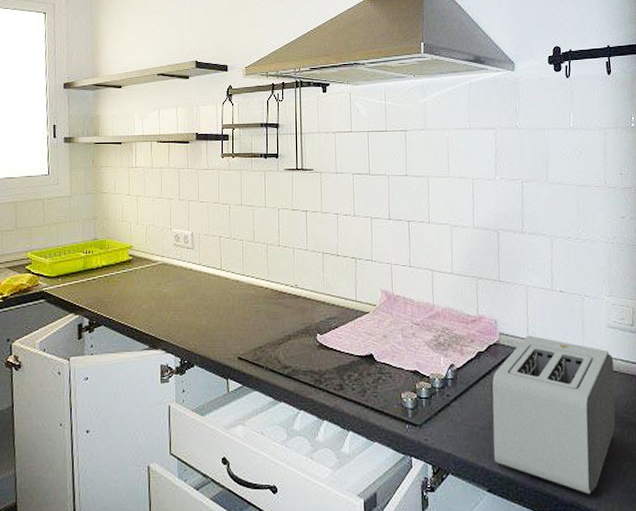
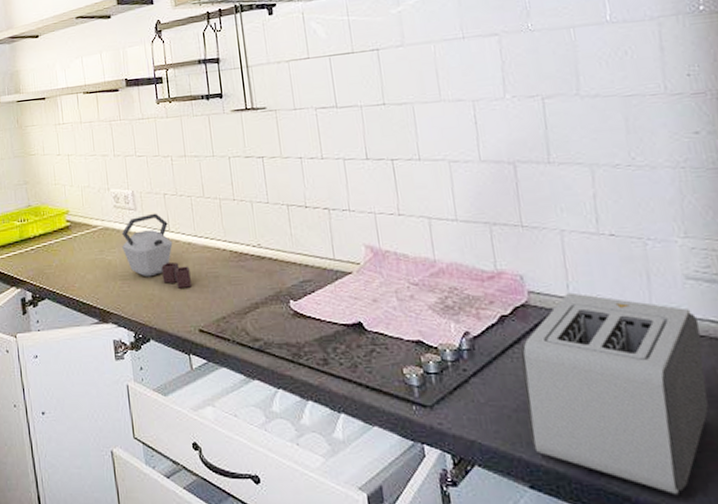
kettle: none [178,253,235,320] -> present [122,213,192,288]

